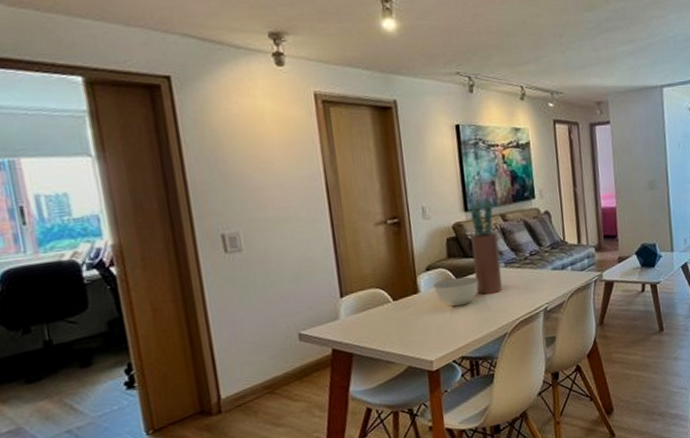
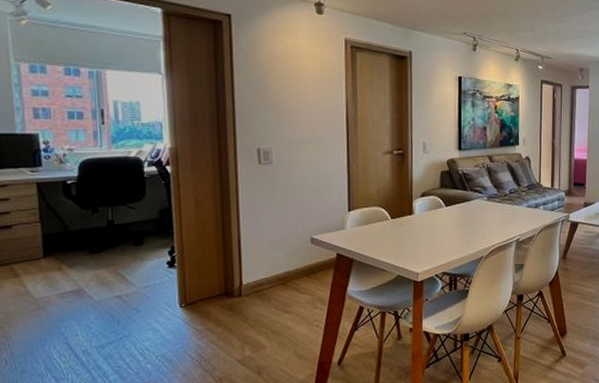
bowl: present [433,276,479,308] -> none [426,205,464,230]
vase: present [470,193,502,295] -> none [461,137,484,222]

